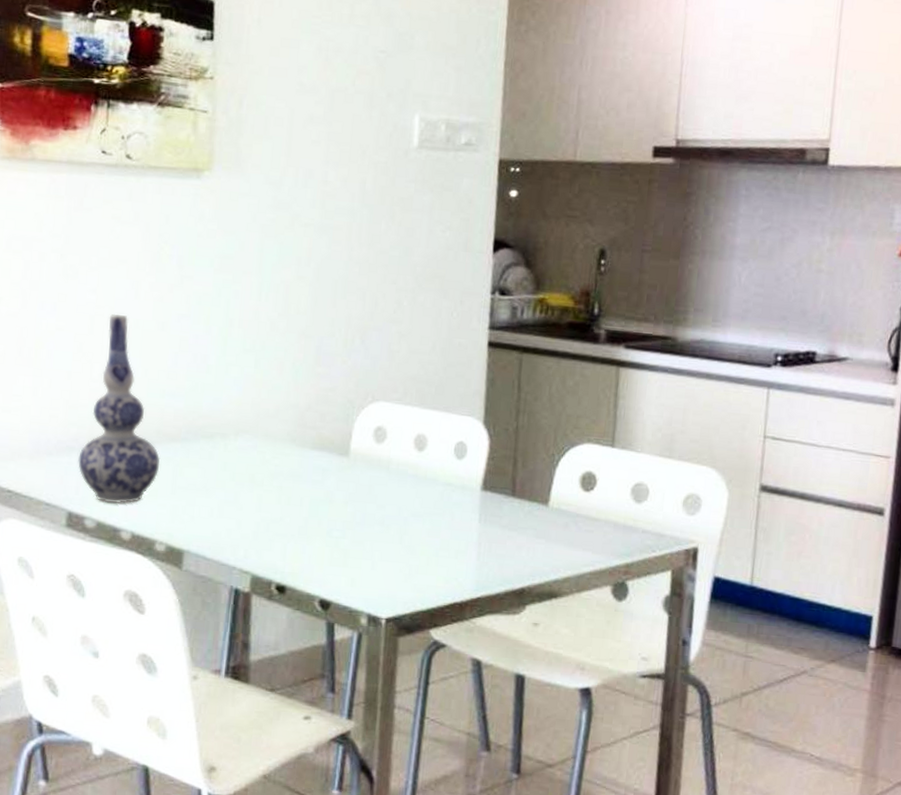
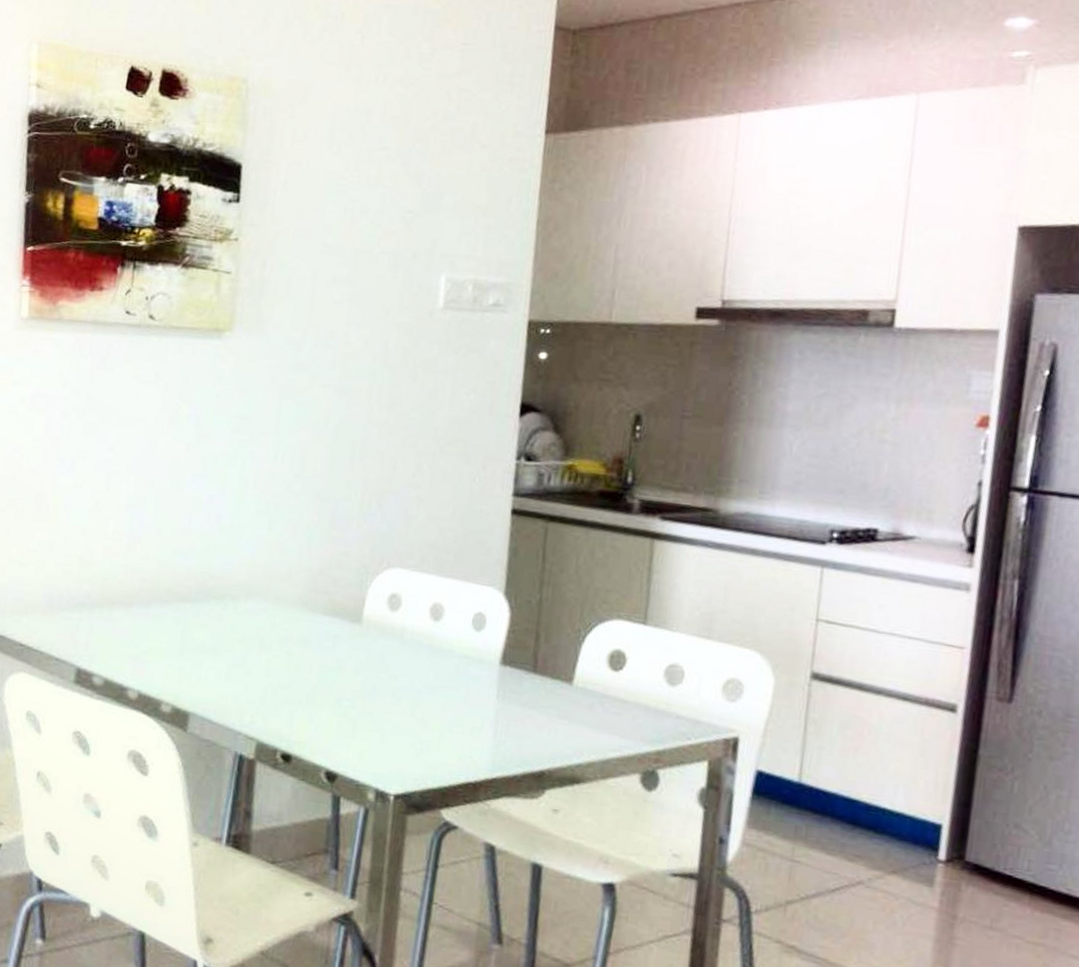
vase: present [78,313,161,504] -> none [89,471,170,662]

